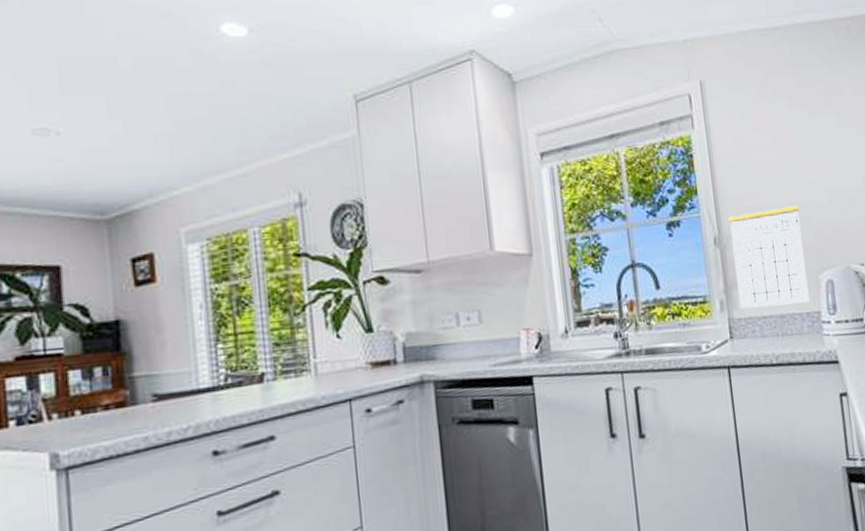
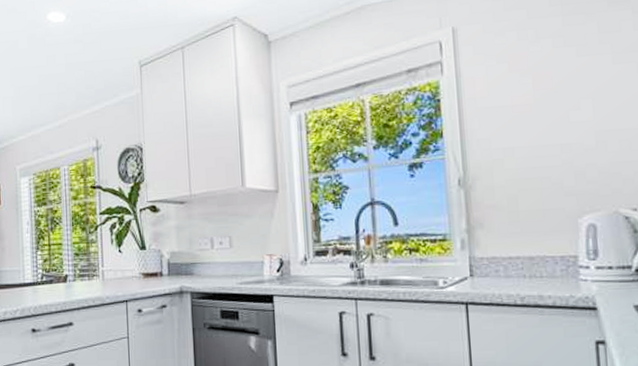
calendar: present [728,193,810,309] -> none [475,135,565,249]

